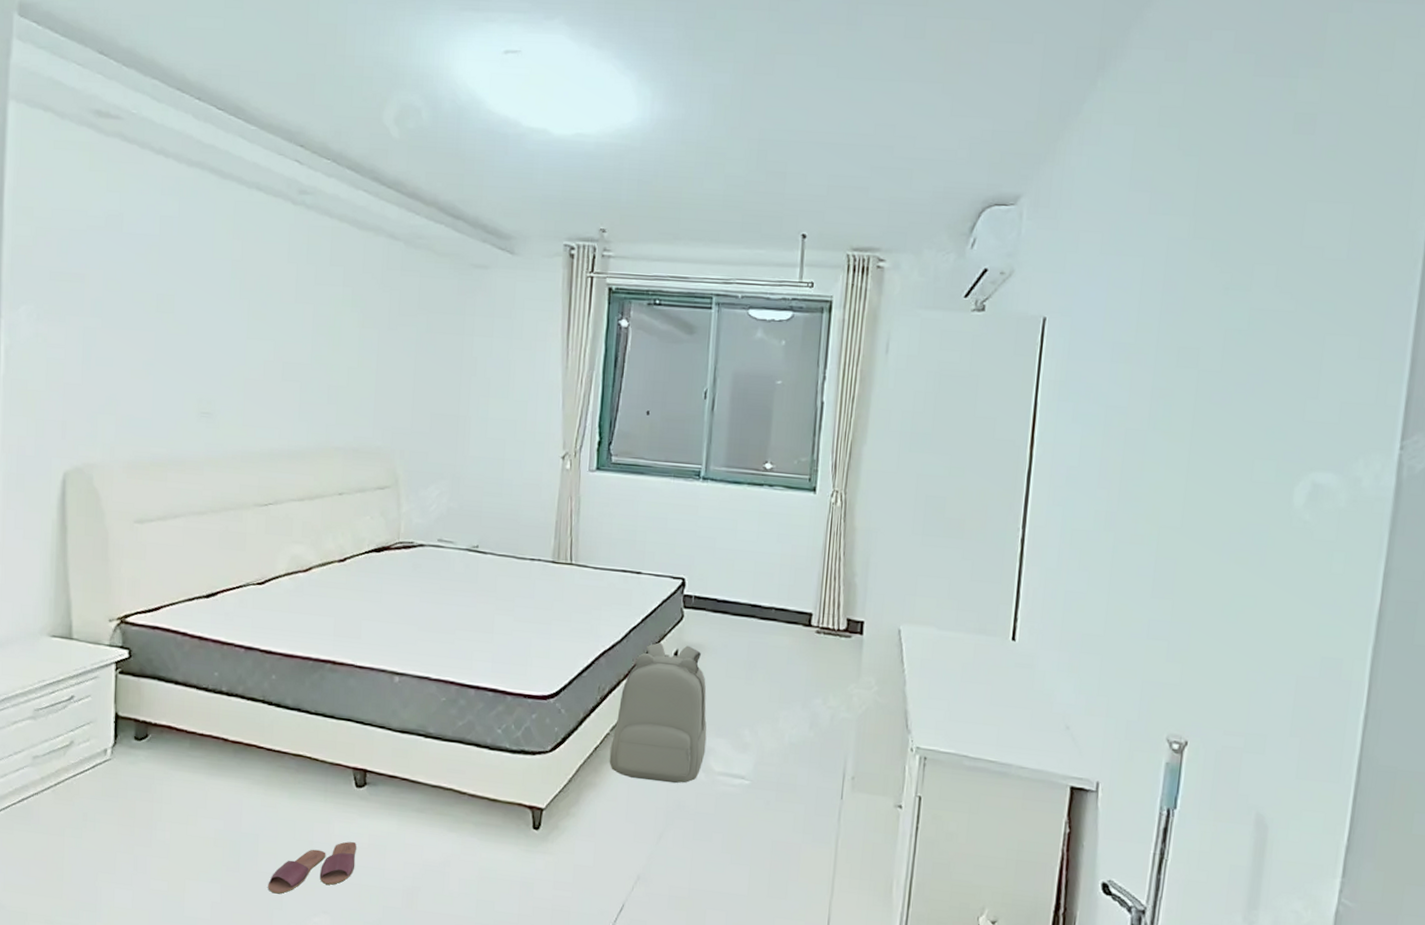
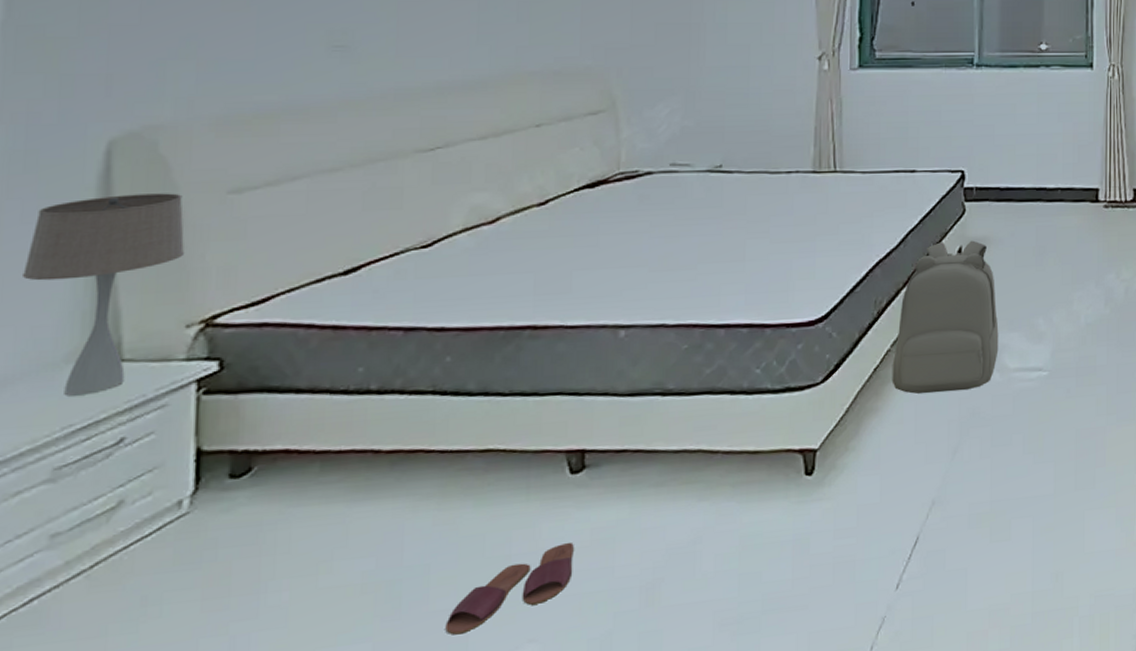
table lamp: none [16,514,109,661] -> present [23,193,185,396]

